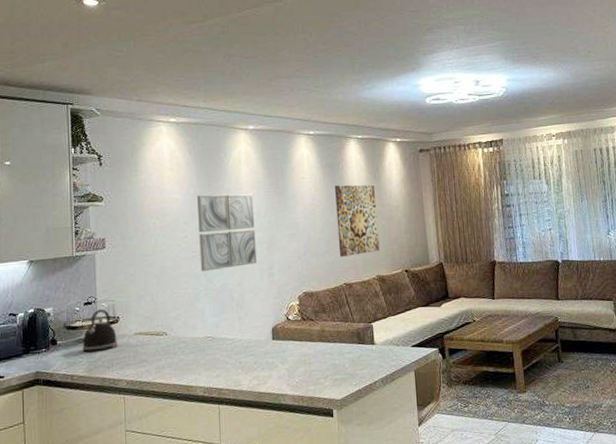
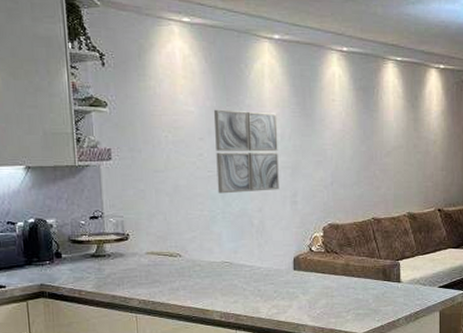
kettle: present [82,308,117,353] -> none [89,224,128,269]
wall art: present [335,185,380,258] -> none [368,111,413,191]

